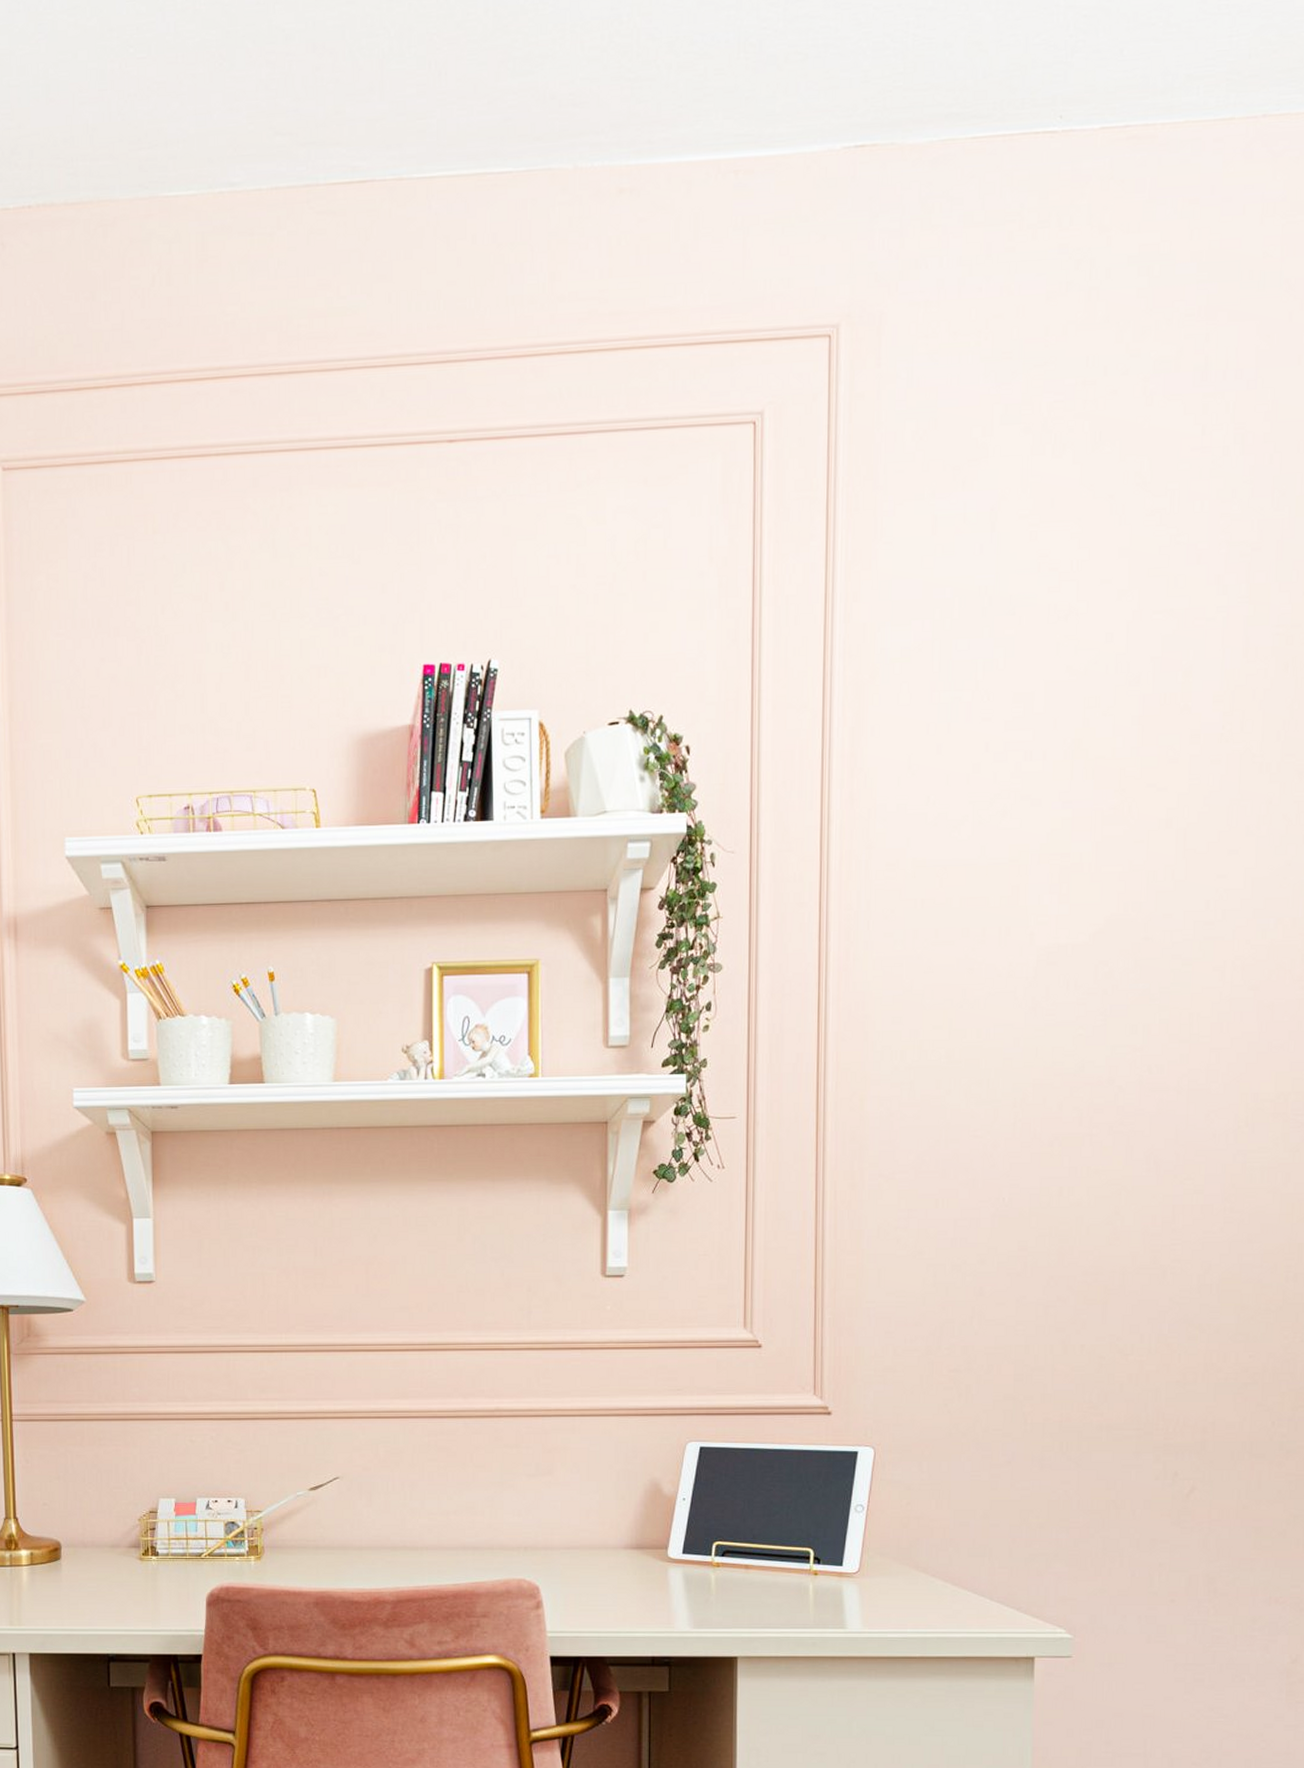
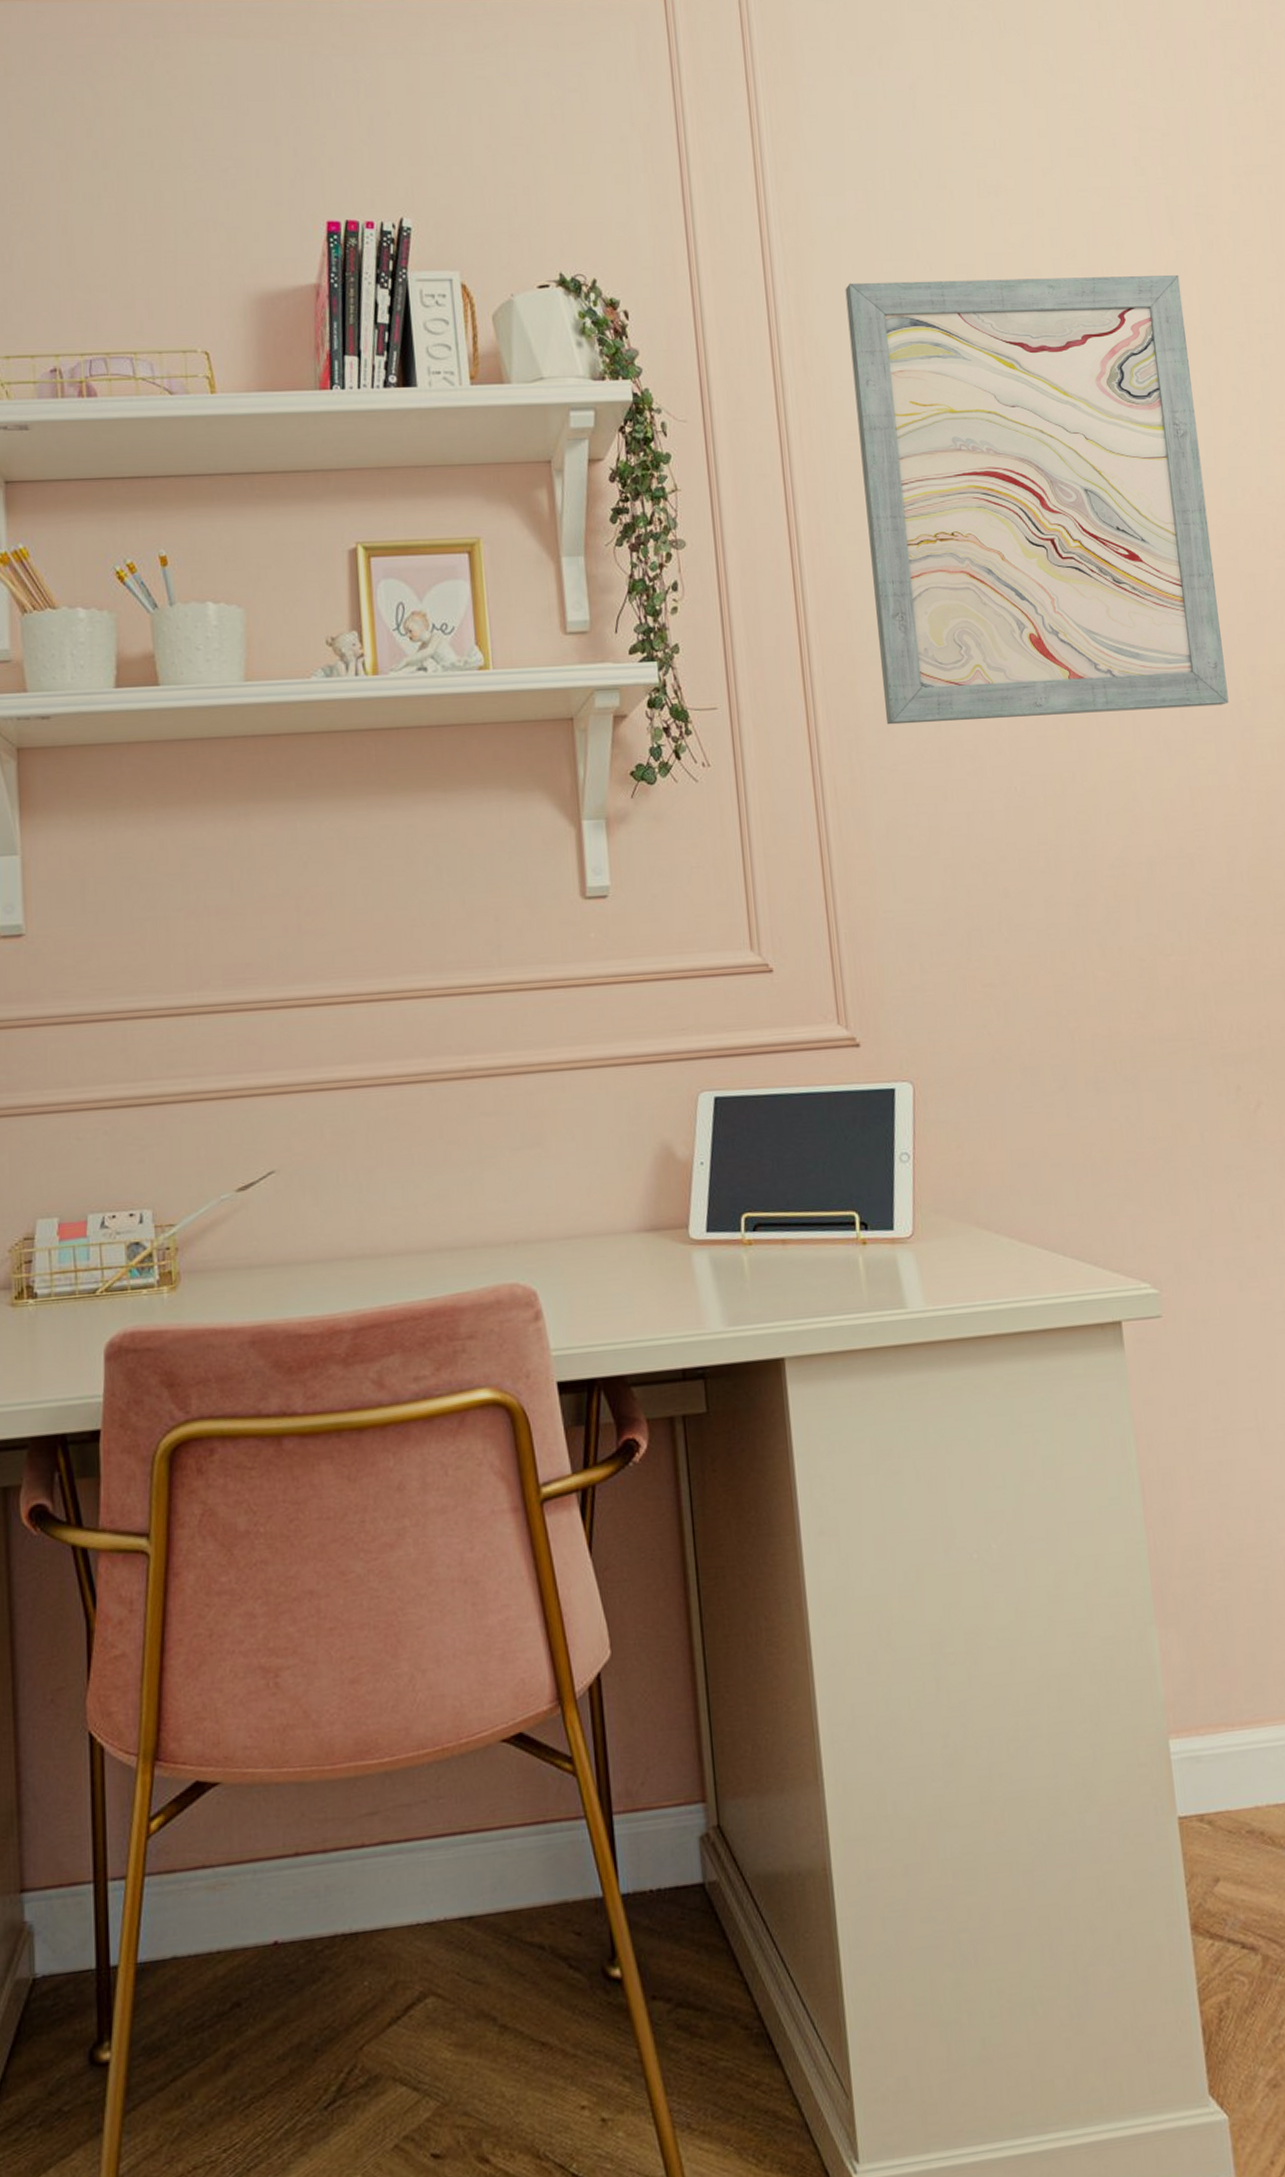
wall art: none [889,700,1246,1138] -> present [845,275,1229,725]

